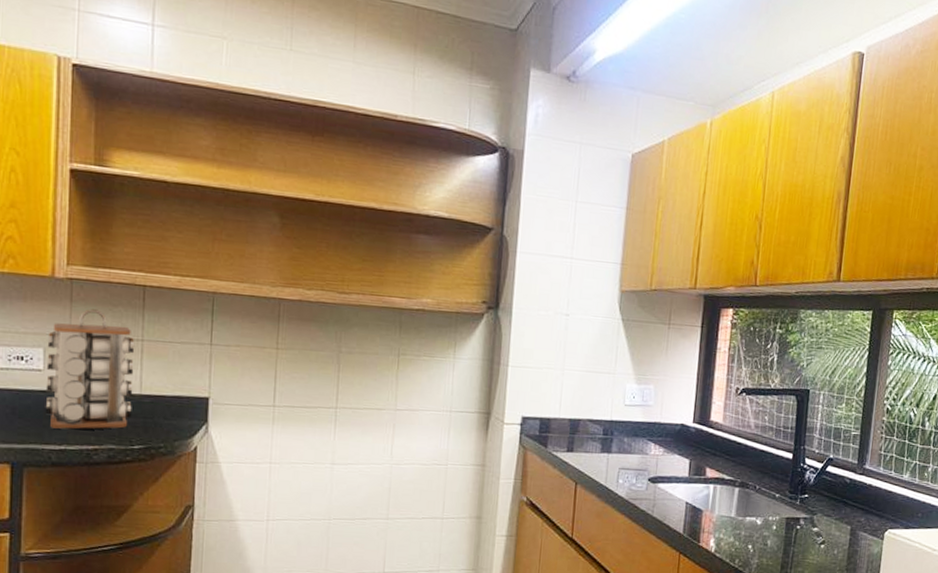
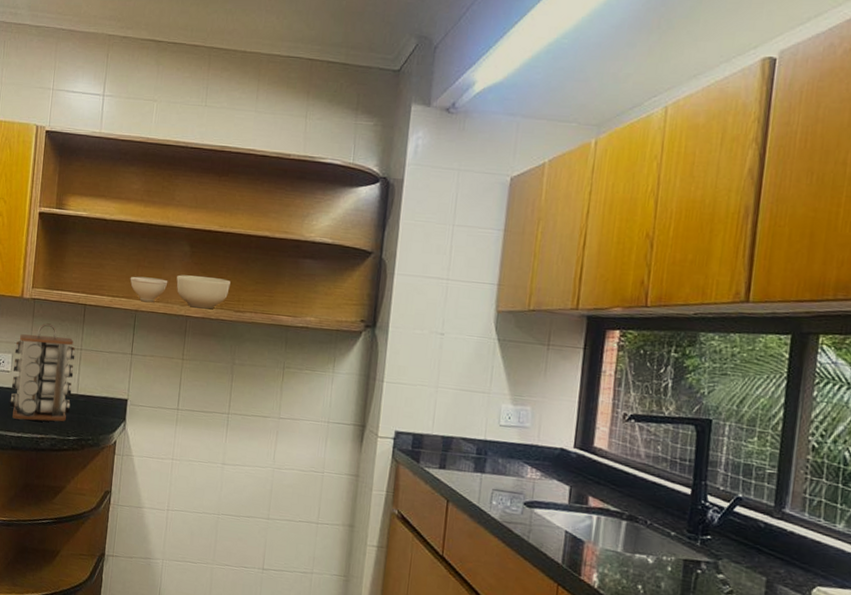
bowl: none [203,251,254,283] -> present [130,276,168,302]
bowl: none [264,250,332,291] -> present [176,275,231,309]

